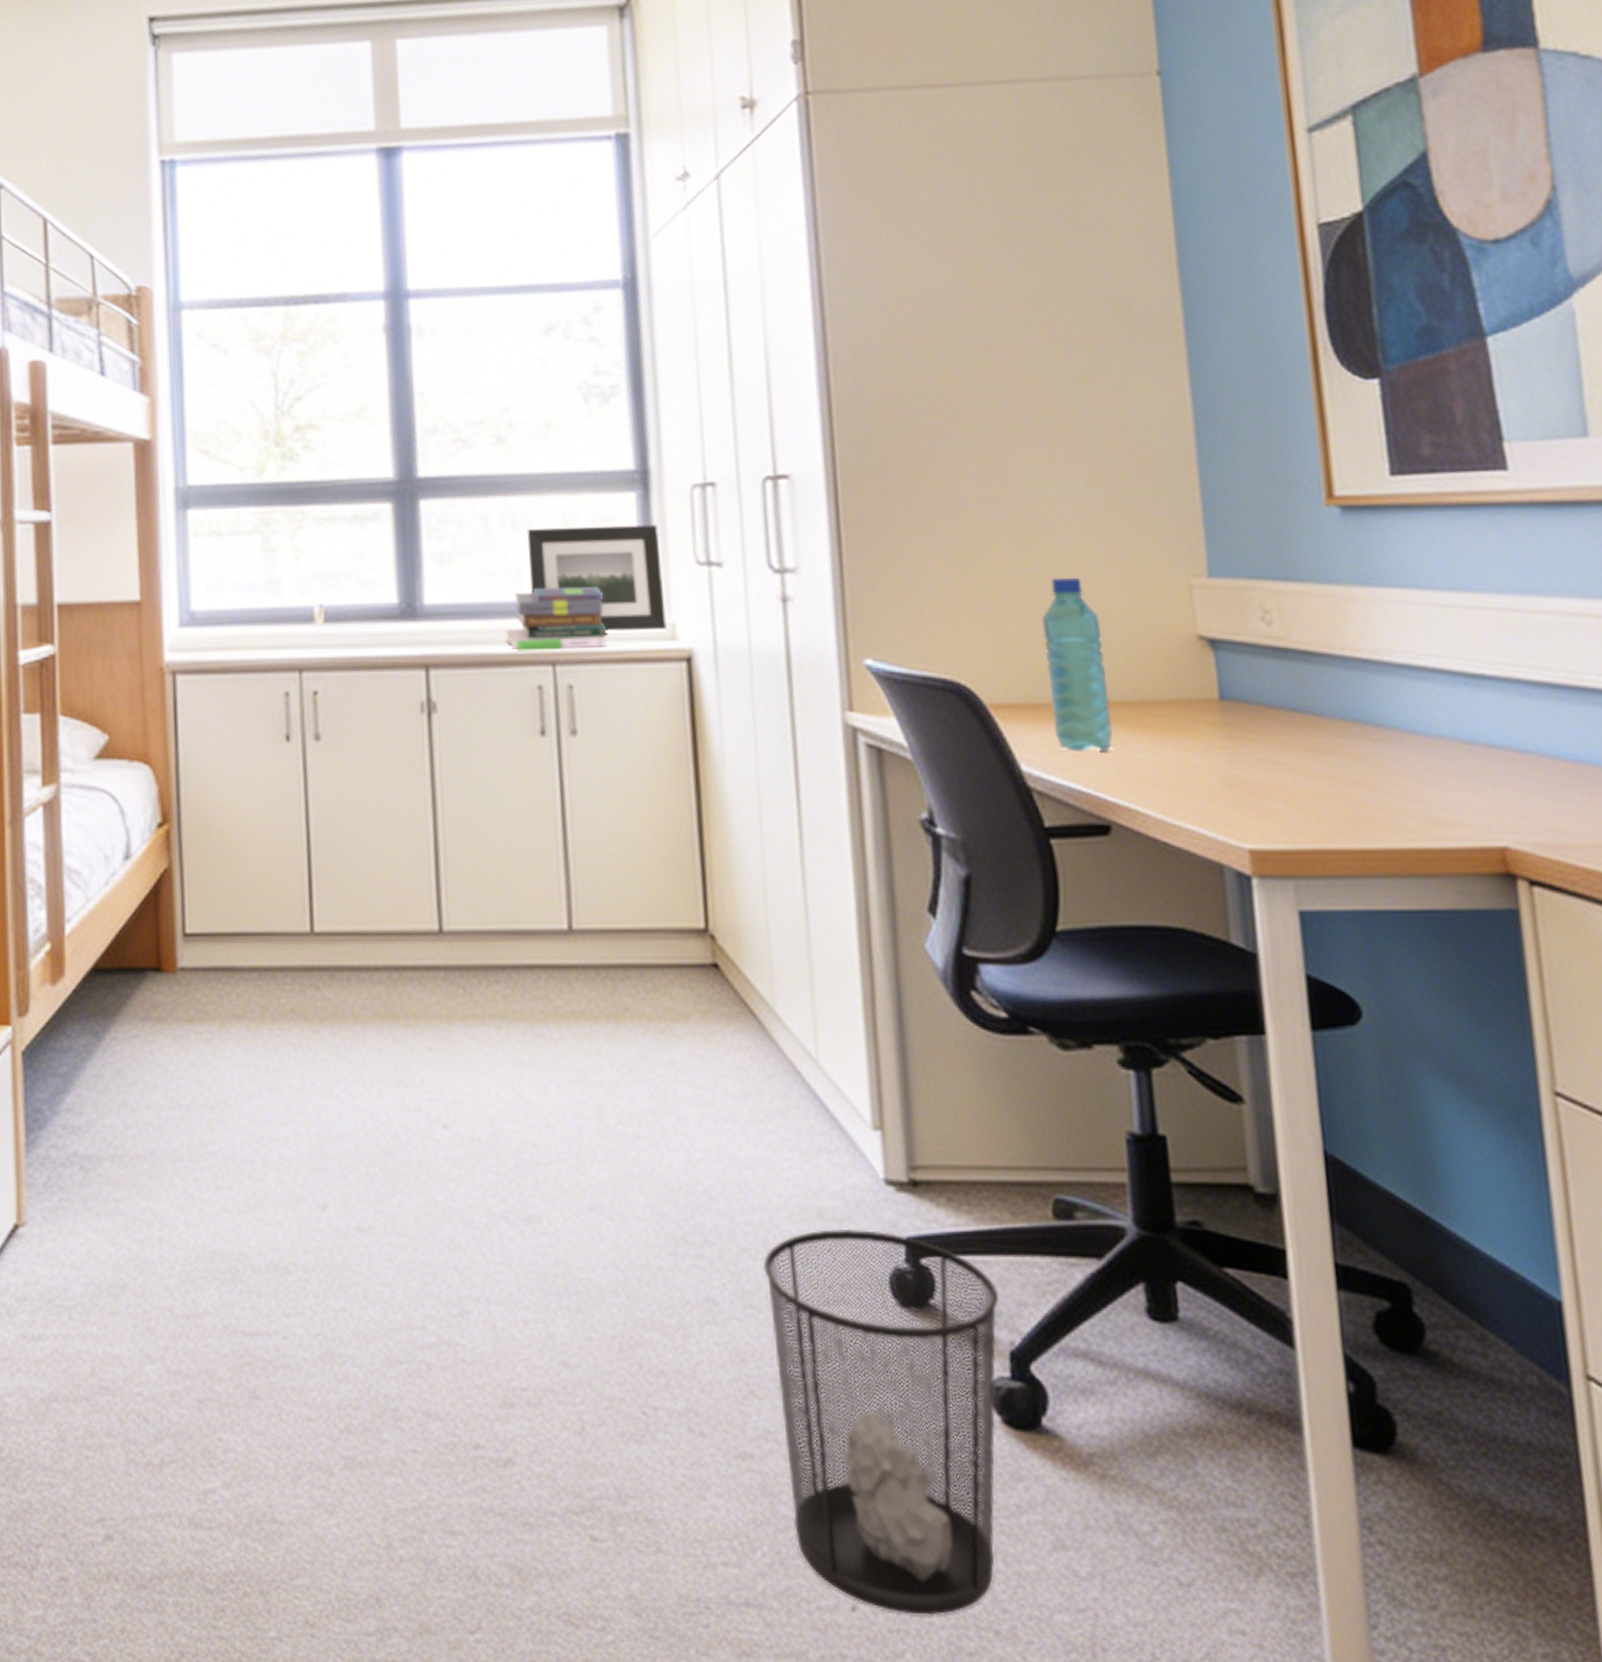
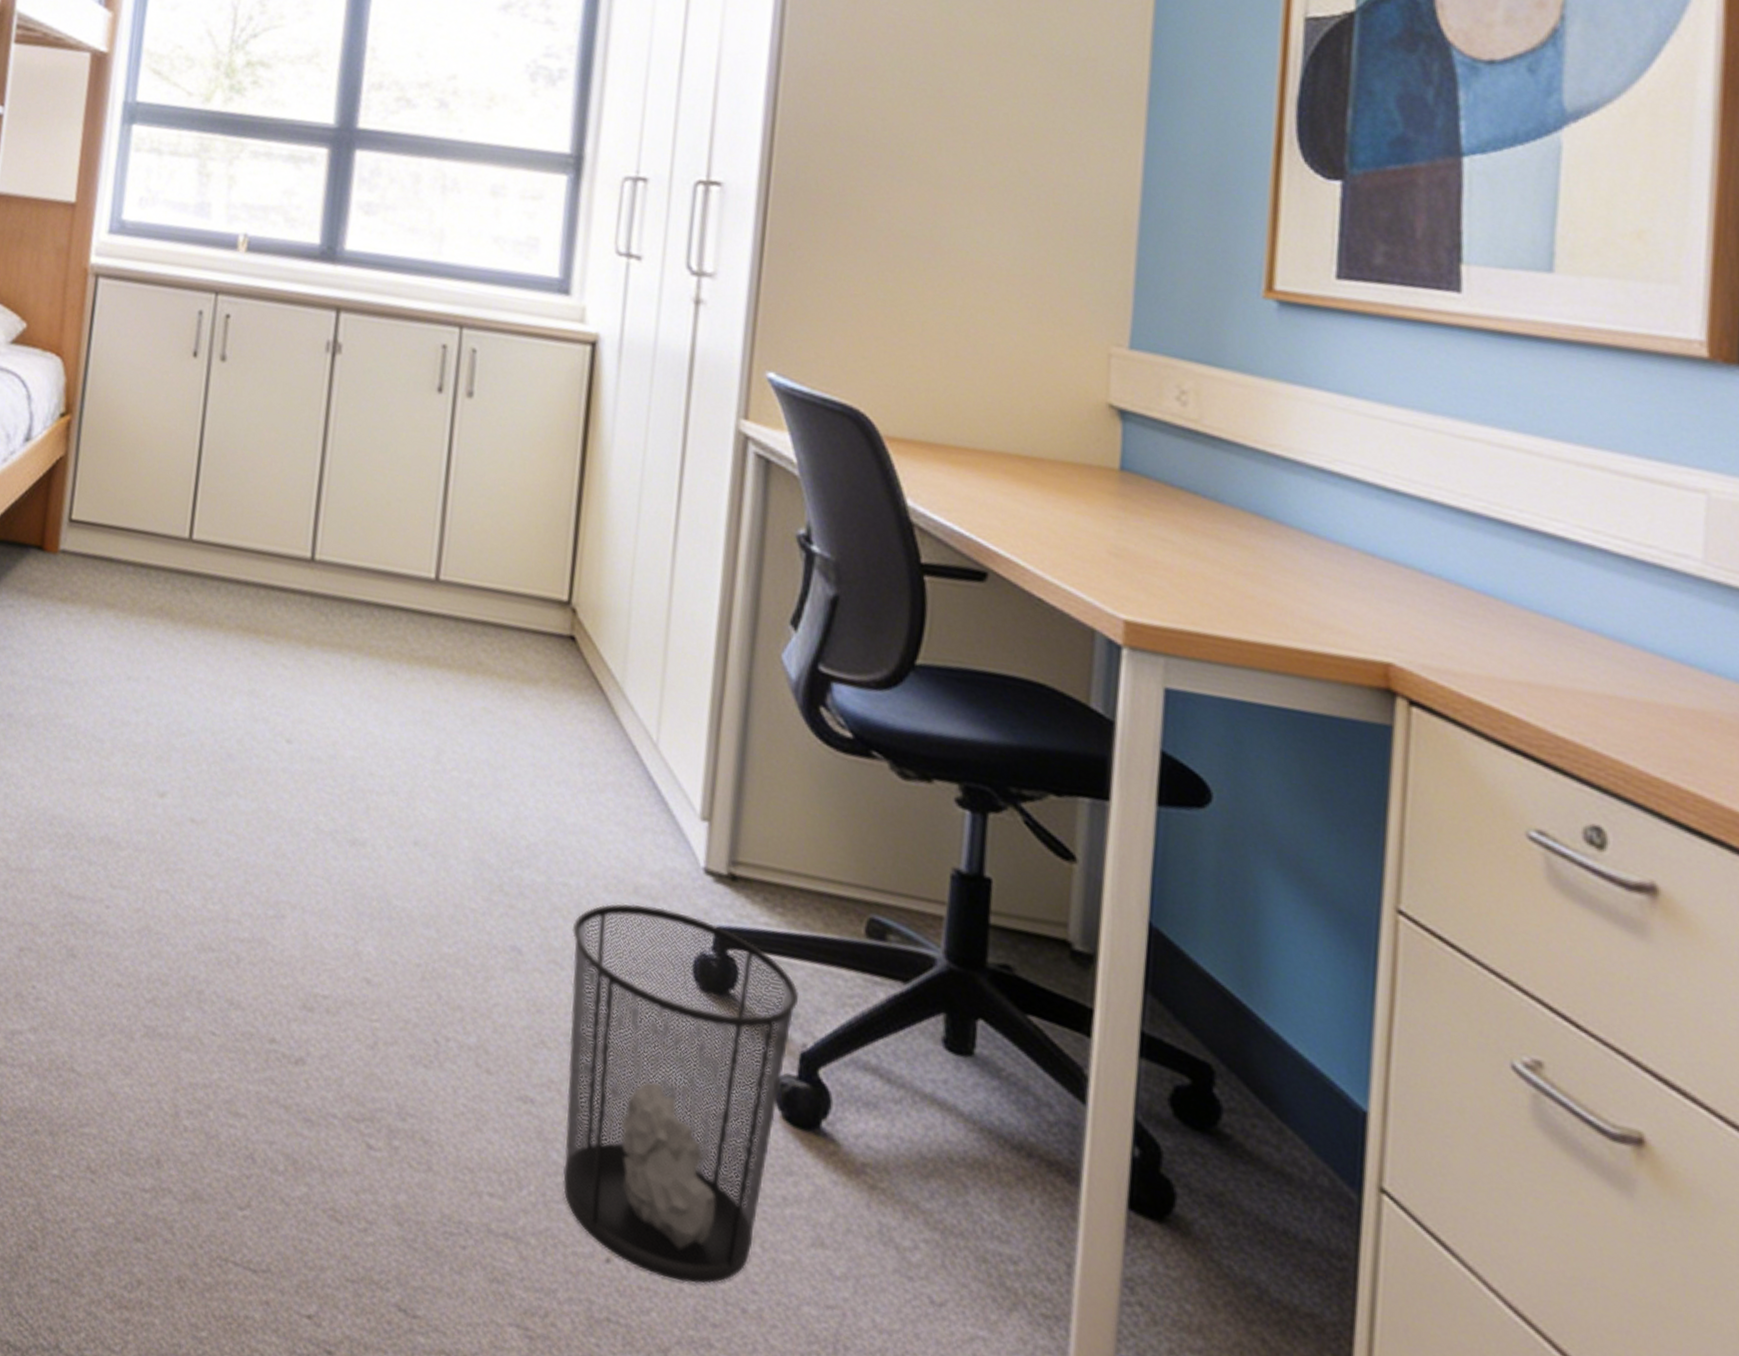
books: present [506,587,608,652] -> none [419,252,521,320]
picture frame: present [527,524,667,632] -> none [450,194,584,312]
water bottle: present [1041,577,1113,751] -> none [946,324,1012,501]

